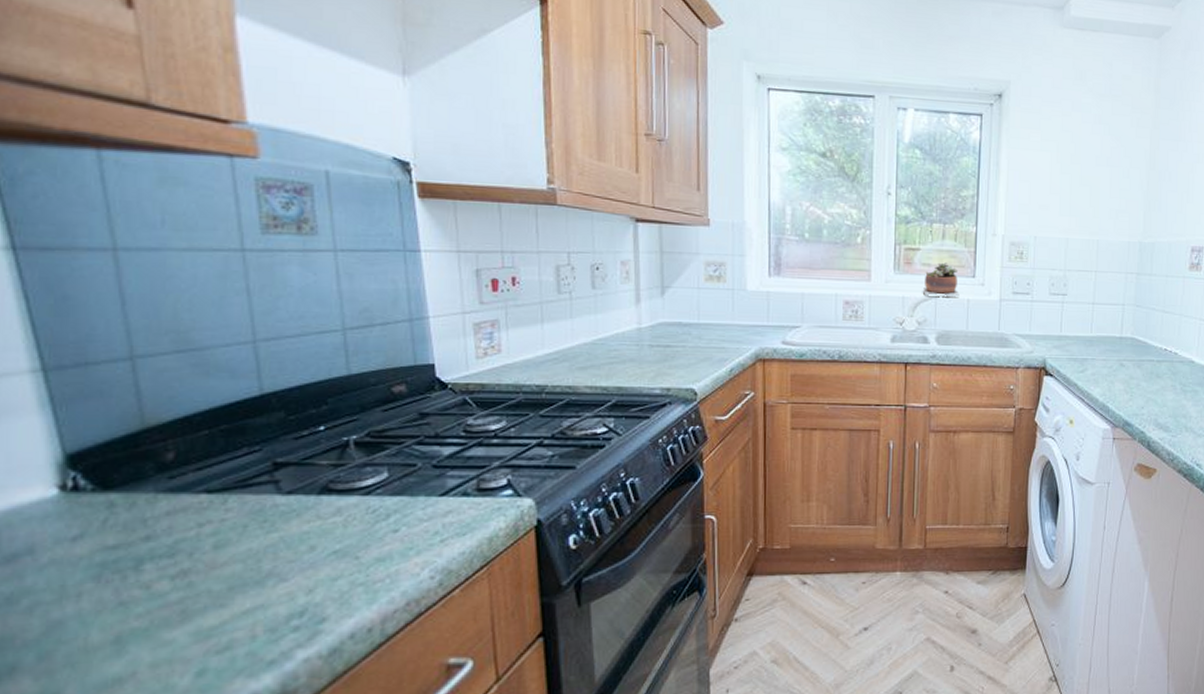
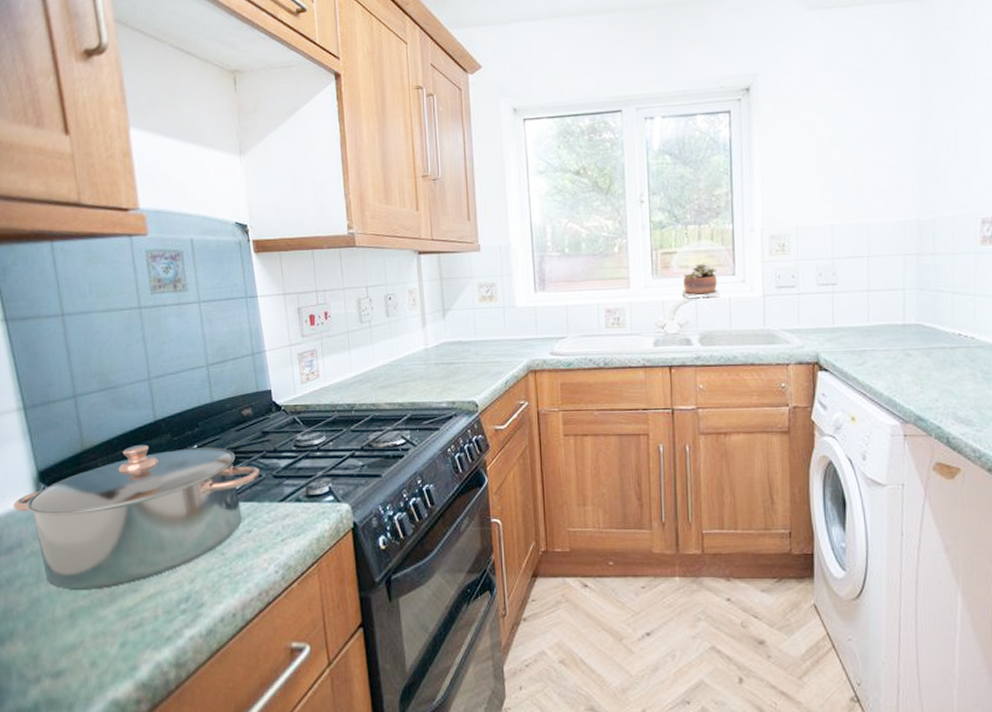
cooking pot: none [20,423,415,608] -> present [13,444,261,590]

